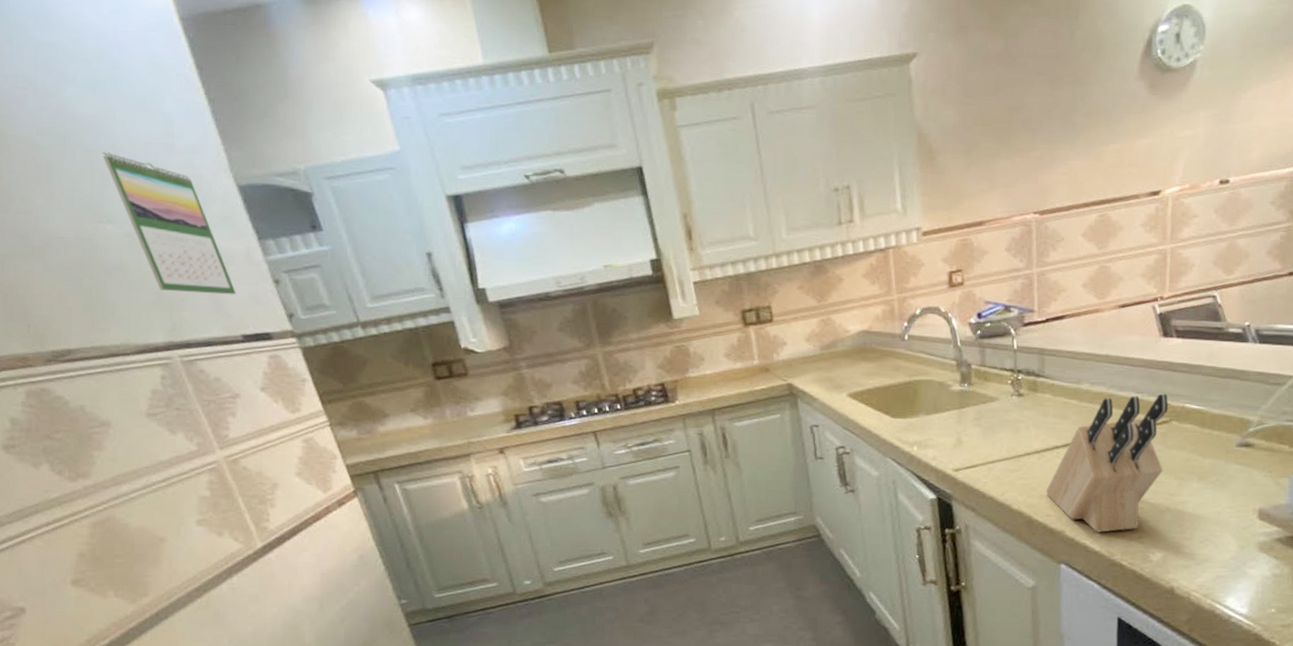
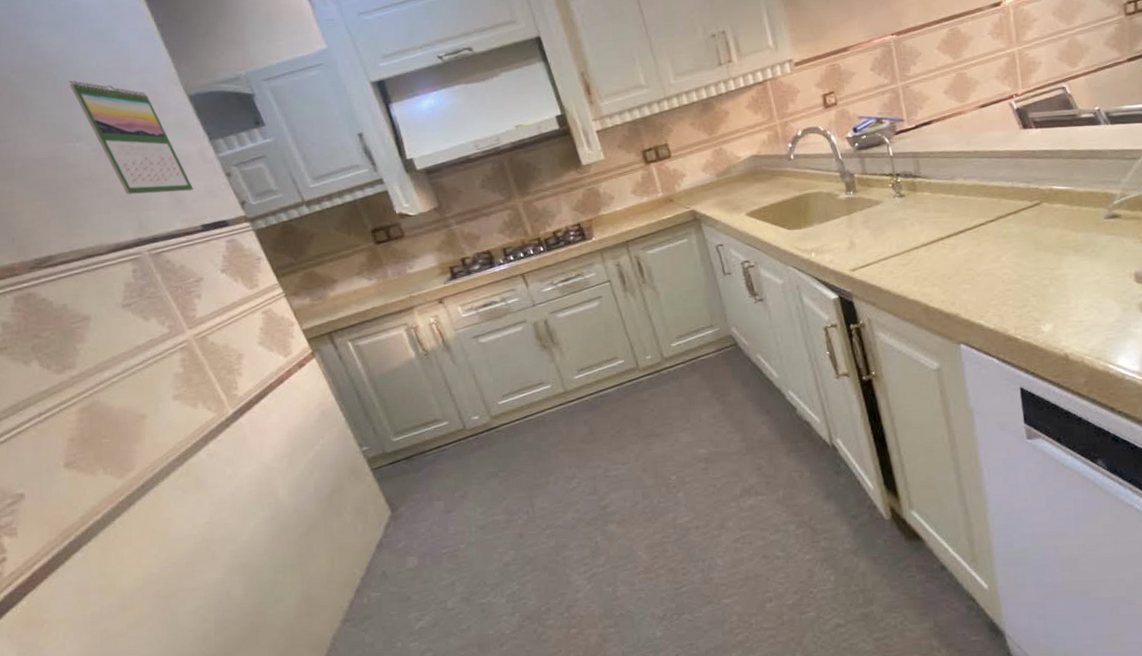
knife block: present [1046,393,1169,533] -> none [937,179,1041,312]

